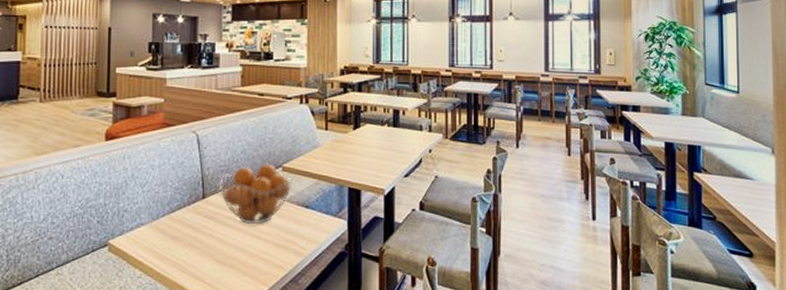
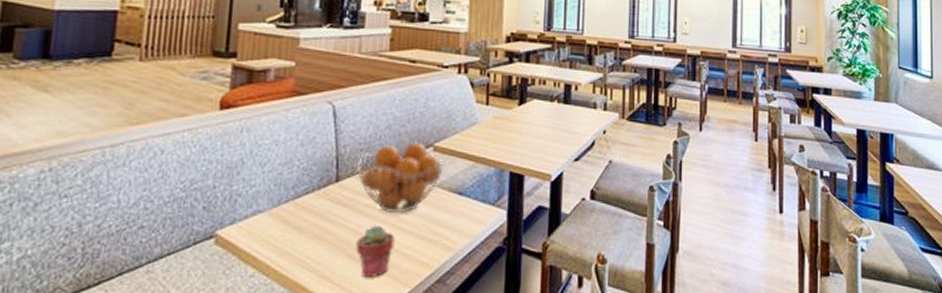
potted succulent: none [222,234,254,278] -> present [356,225,395,277]

